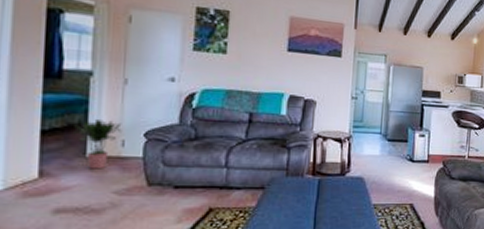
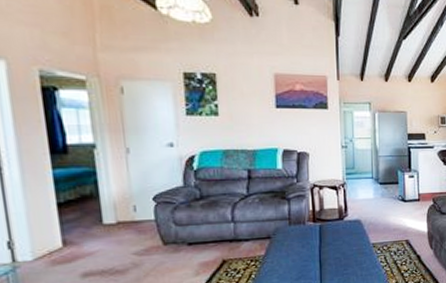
potted plant: present [74,119,122,169] -> none [87,188,132,235]

